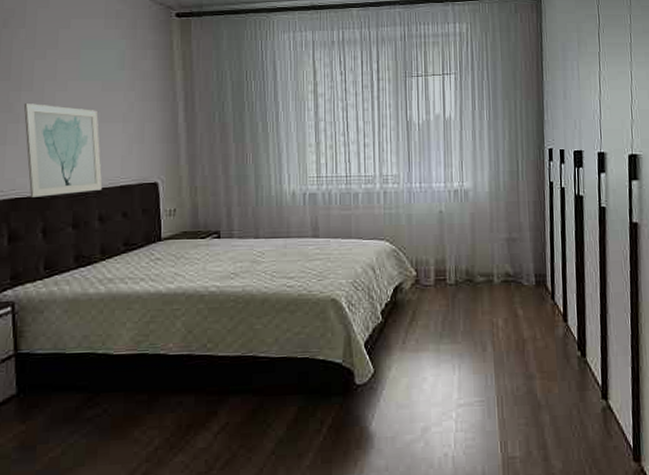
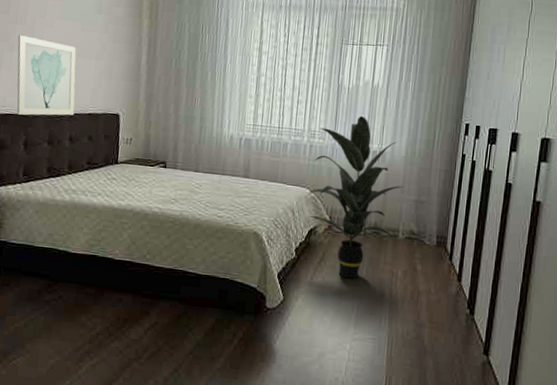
indoor plant: none [386,152,493,337] -> present [305,115,405,279]

